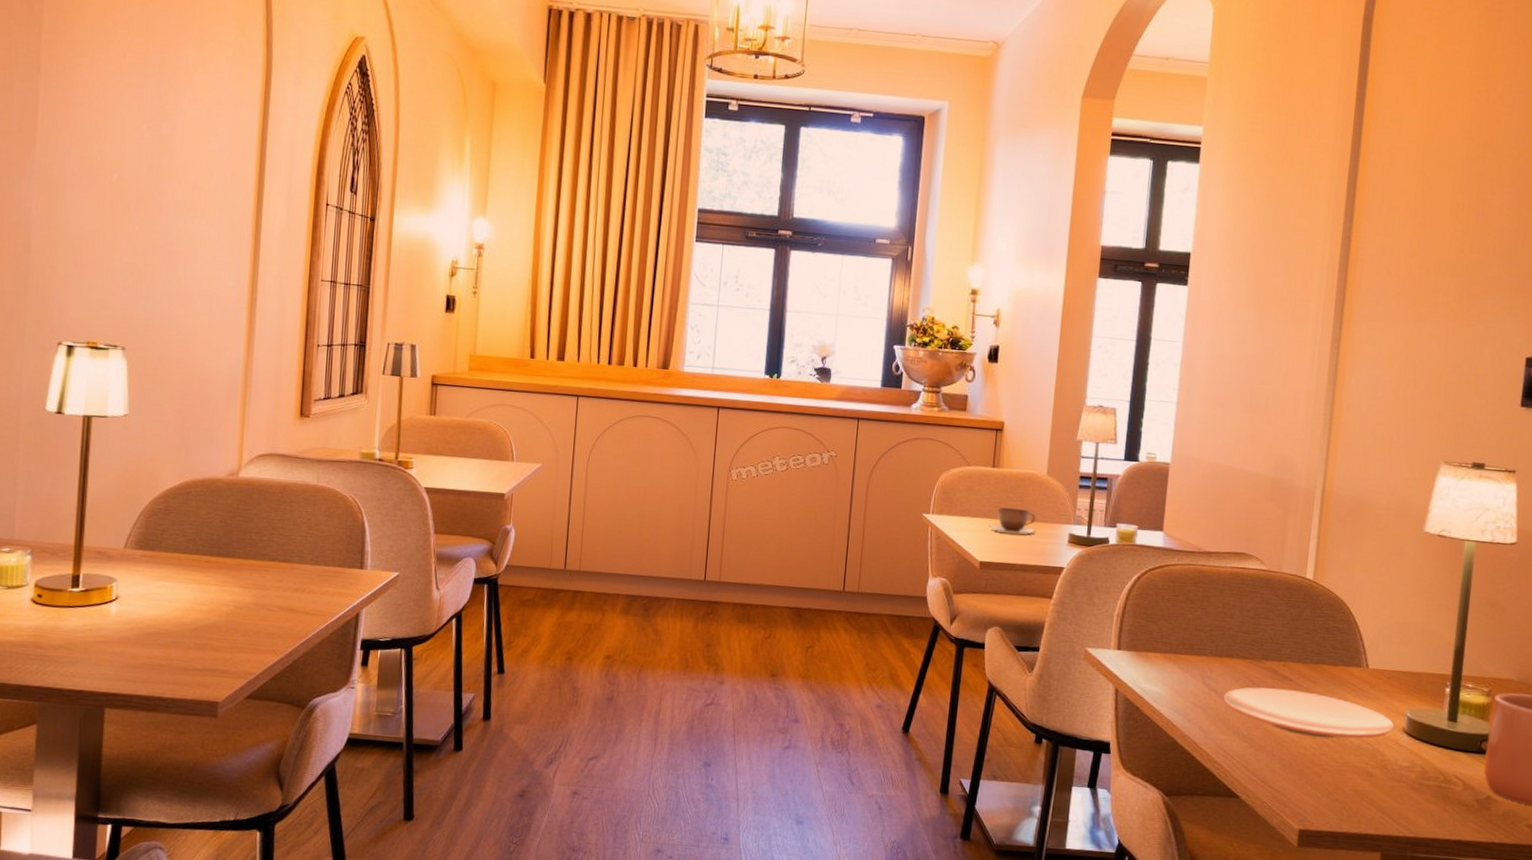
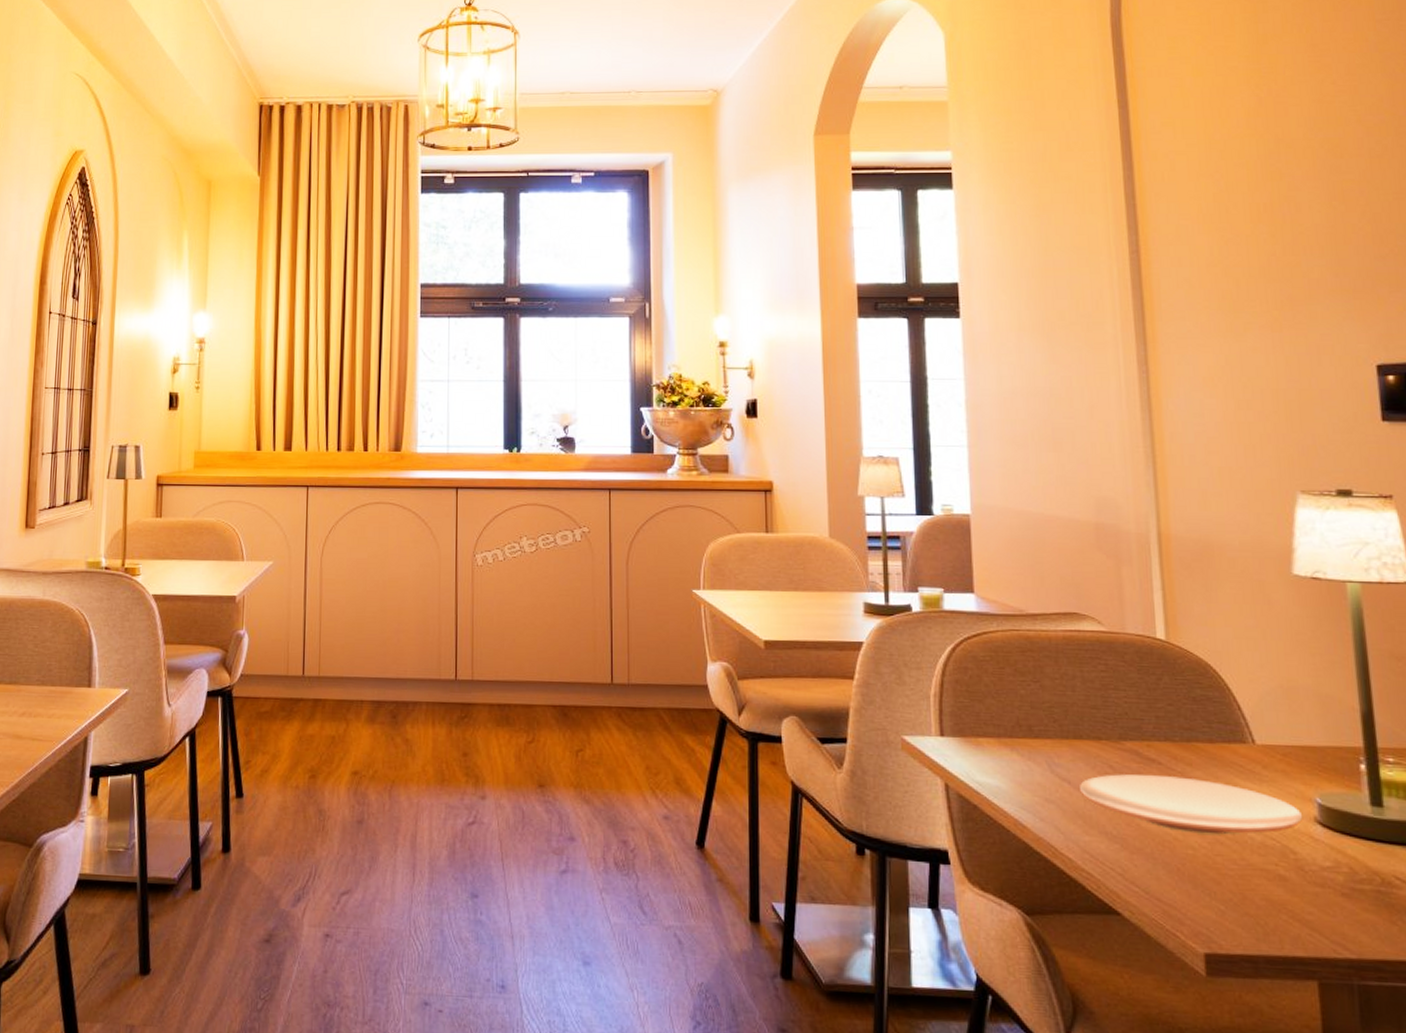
teacup: present [989,507,1036,535] -> none [770,577,824,608]

